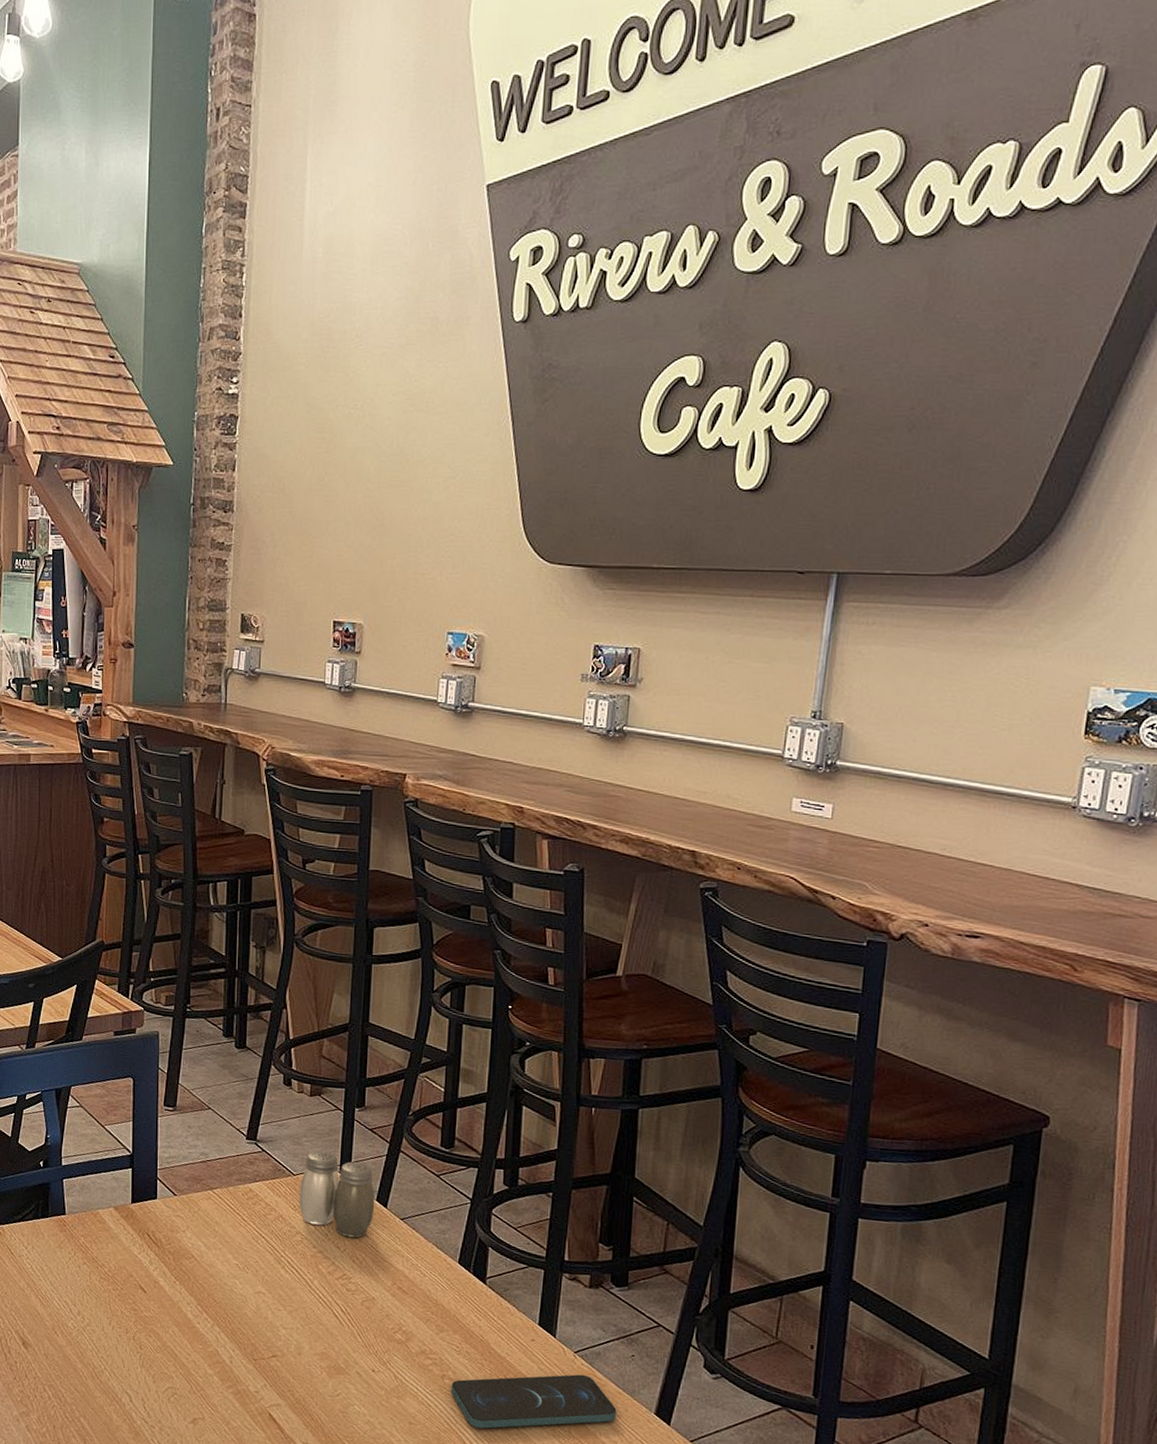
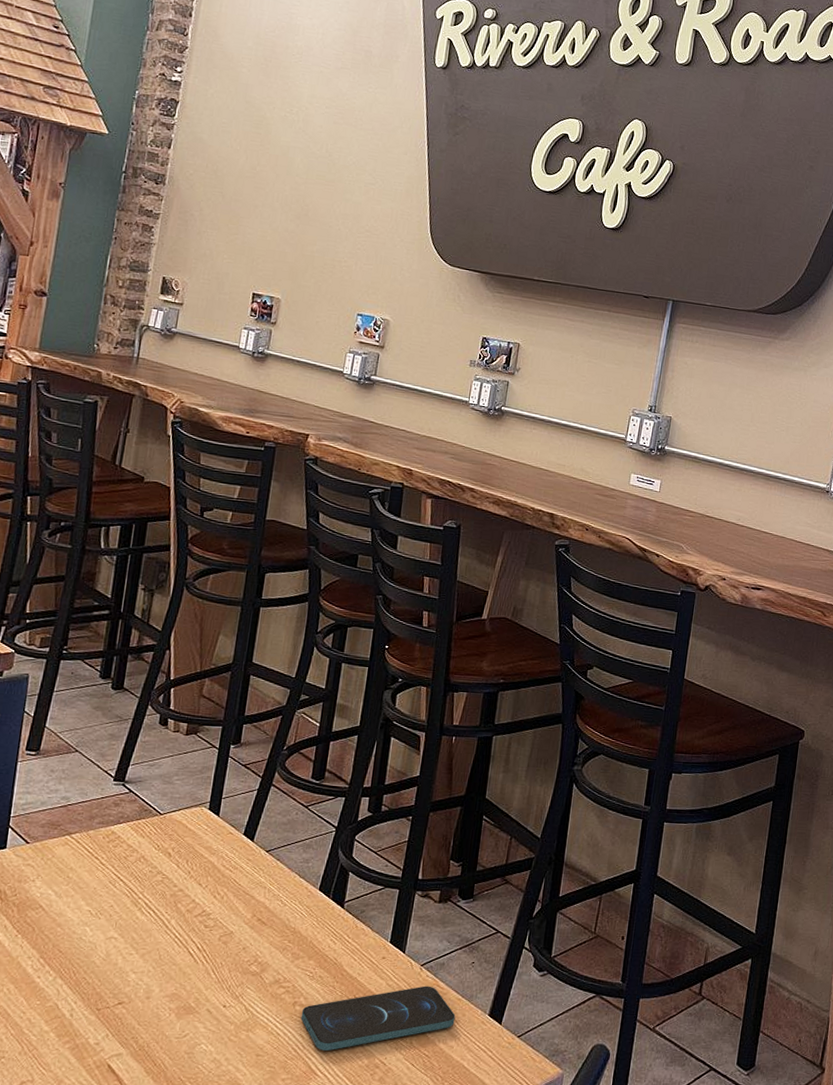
salt and pepper shaker: present [299,1150,375,1238] -> none [163,788,243,874]

